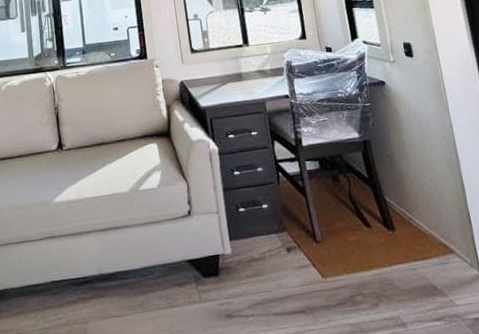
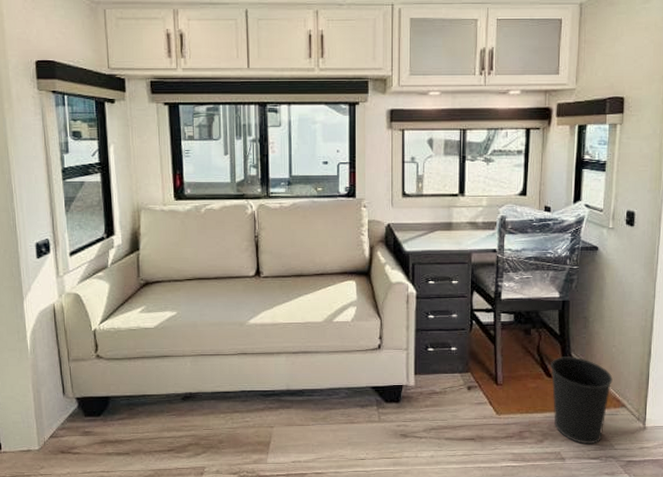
wastebasket: none [366,200,439,304] -> present [550,356,613,445]

